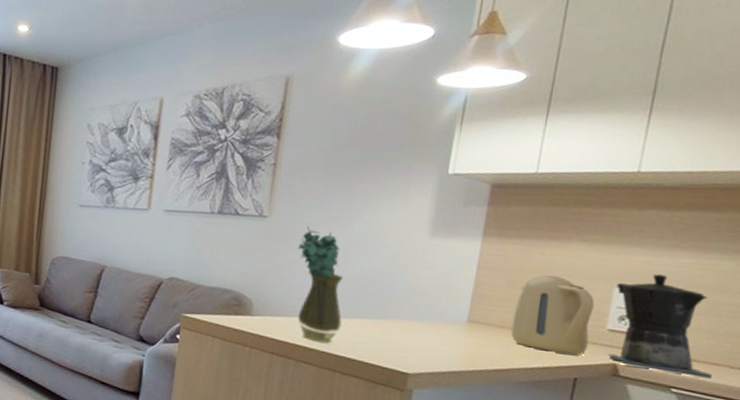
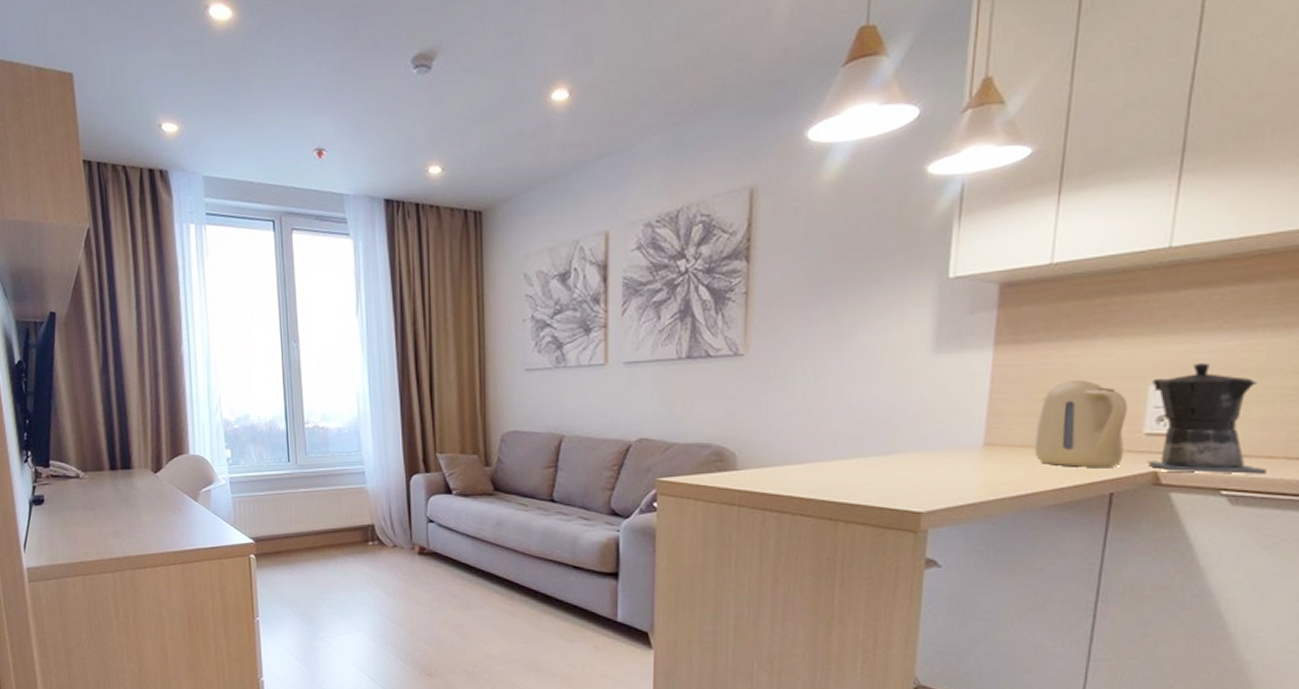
vase: present [297,225,344,344] -> none [781,359,840,491]

